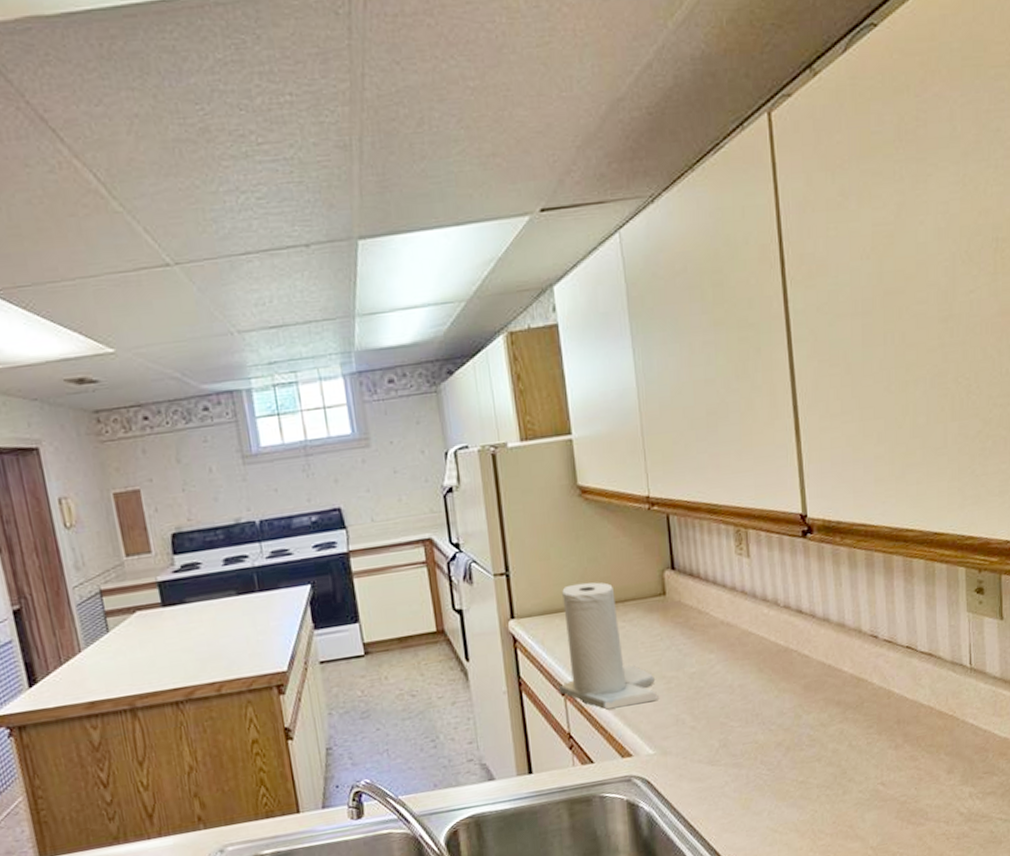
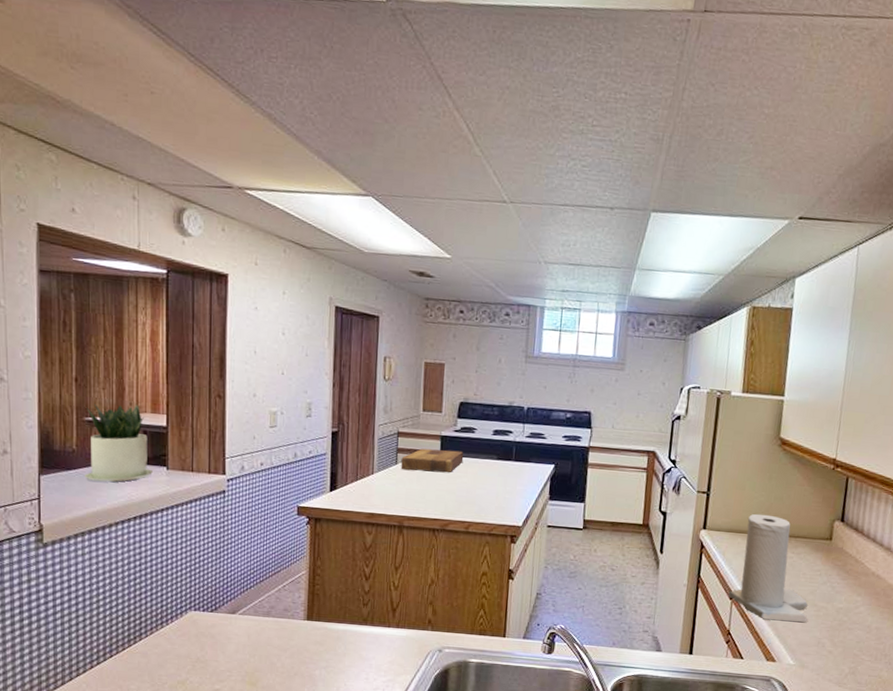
cutting board: none [112,595,194,638] -> present [400,448,464,473]

